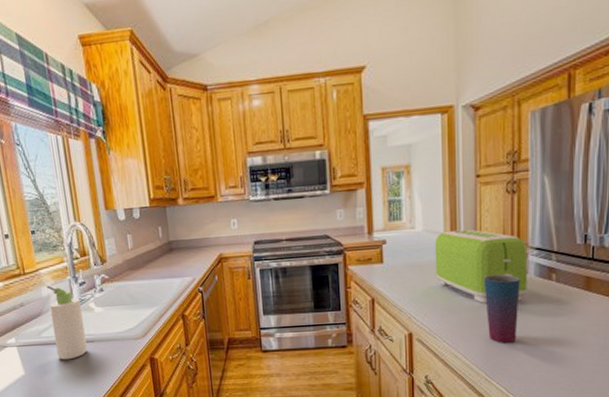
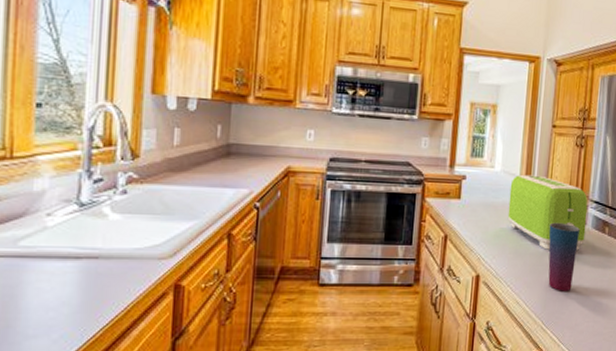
bottle: present [46,285,88,360] -> none [37,177,90,280]

